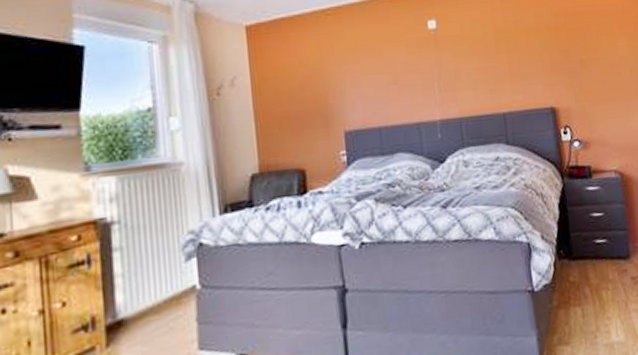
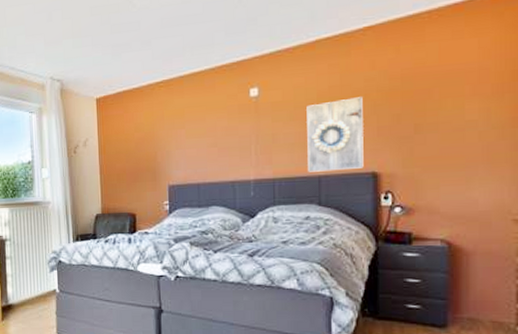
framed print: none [485,32,543,110] -> present [307,97,364,172]

